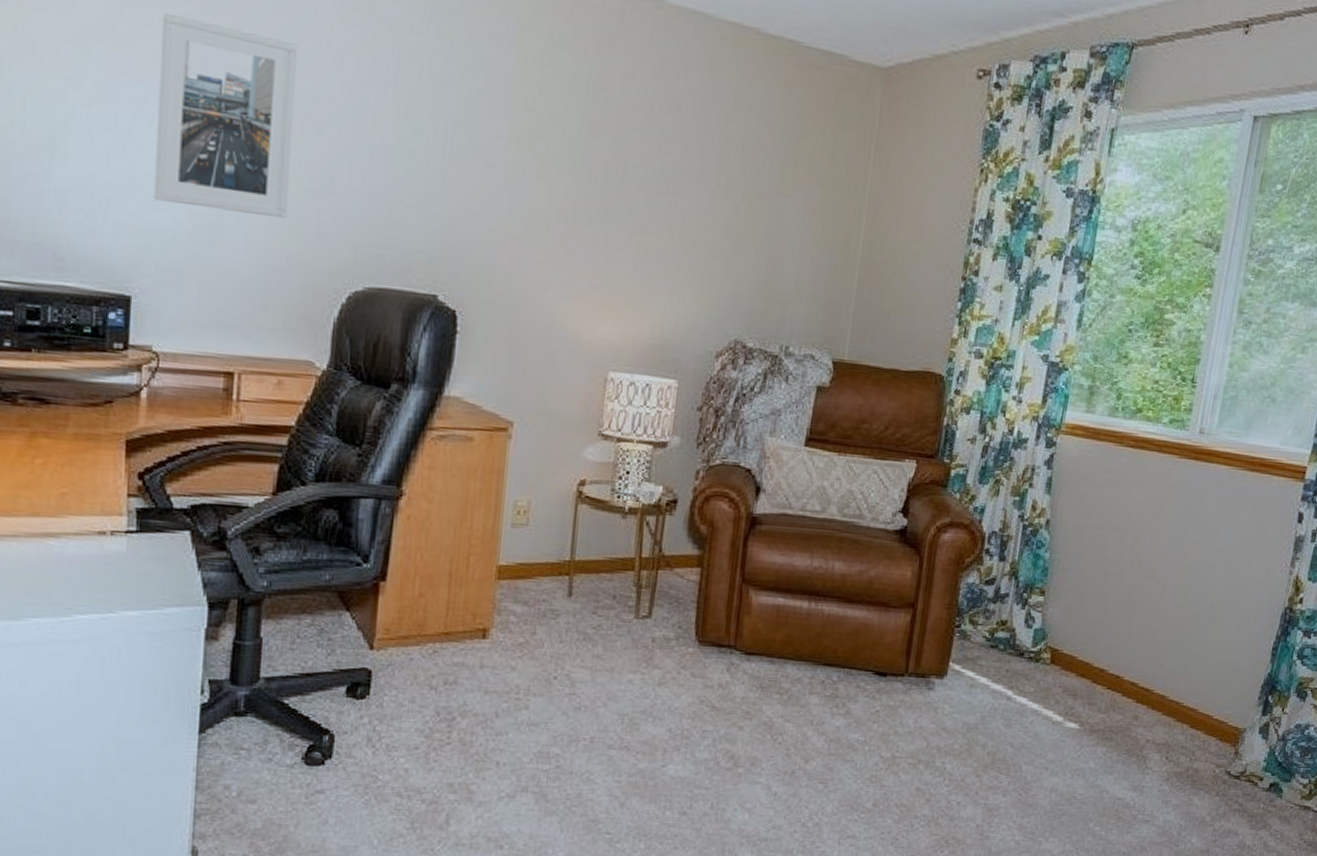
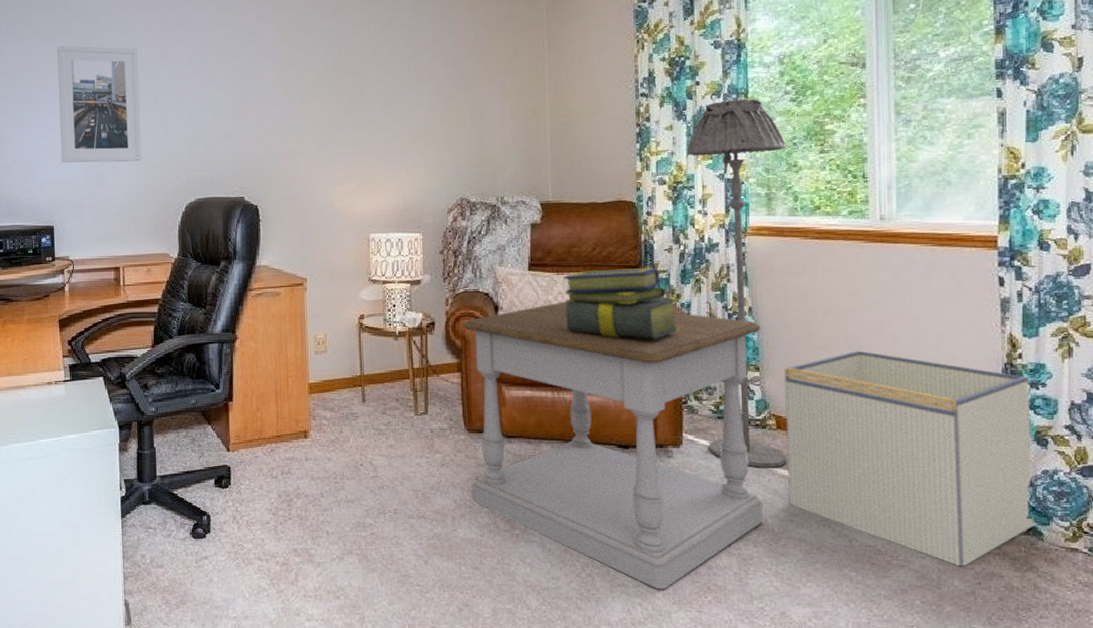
side table: none [692,490,1056,843] -> present [462,301,763,590]
stack of books: none [839,454,972,547] -> present [564,267,681,339]
floor lamp: none [975,265,1122,708] -> present [687,99,787,468]
storage bin: none [1047,580,1304,823] -> present [785,350,1034,567]

